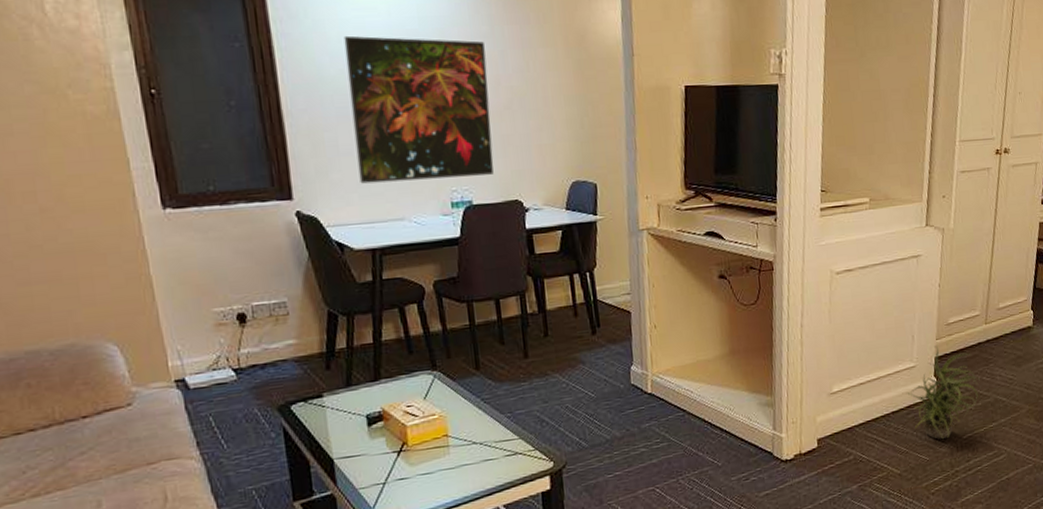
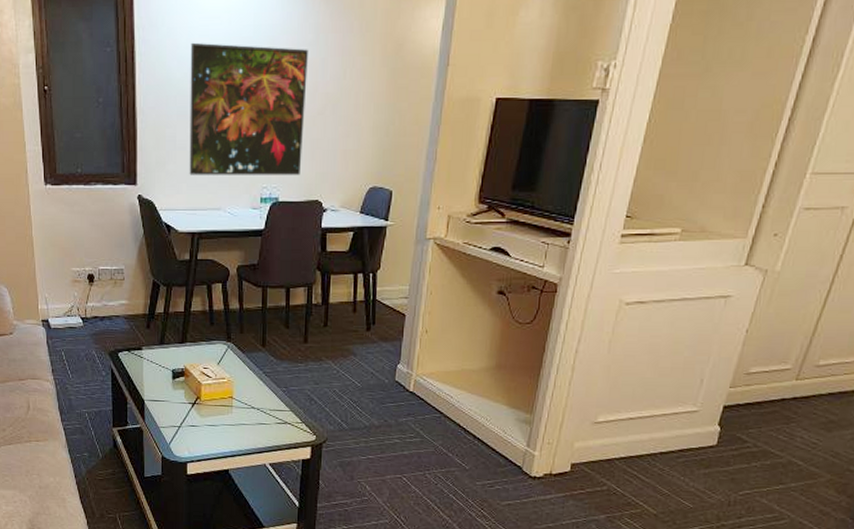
potted plant: present [906,346,980,440] -> none [680,394,775,491]

